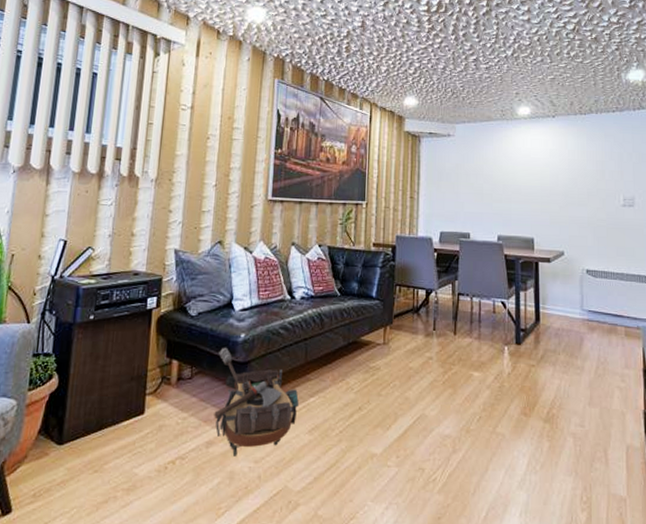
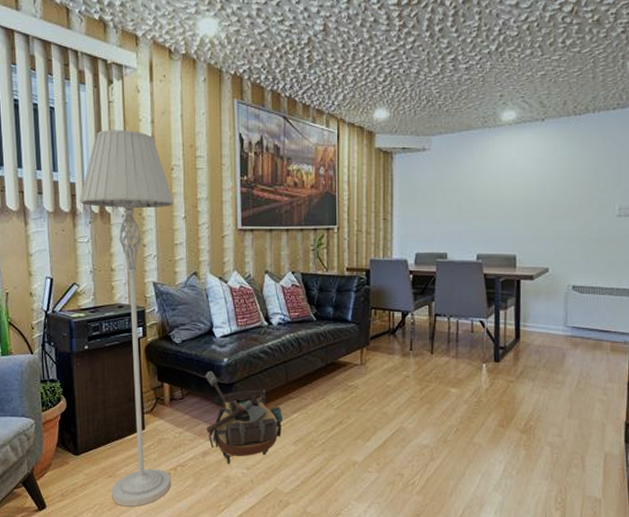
floor lamp: none [94,97,207,510] -> present [80,129,175,507]

